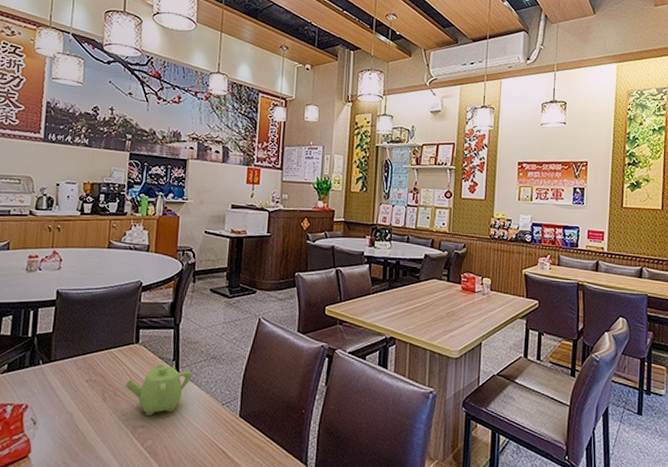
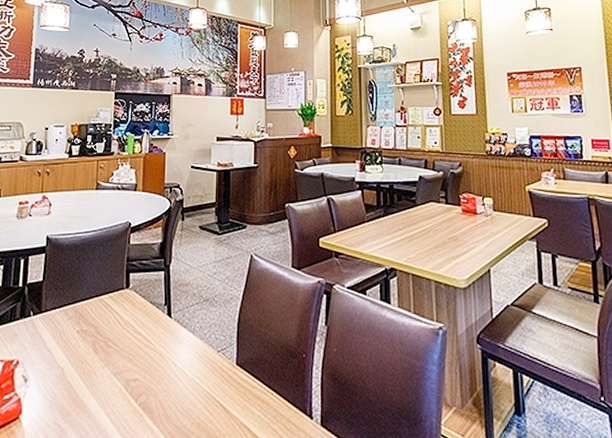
teapot: present [125,364,193,416] -> none [116,310,185,367]

